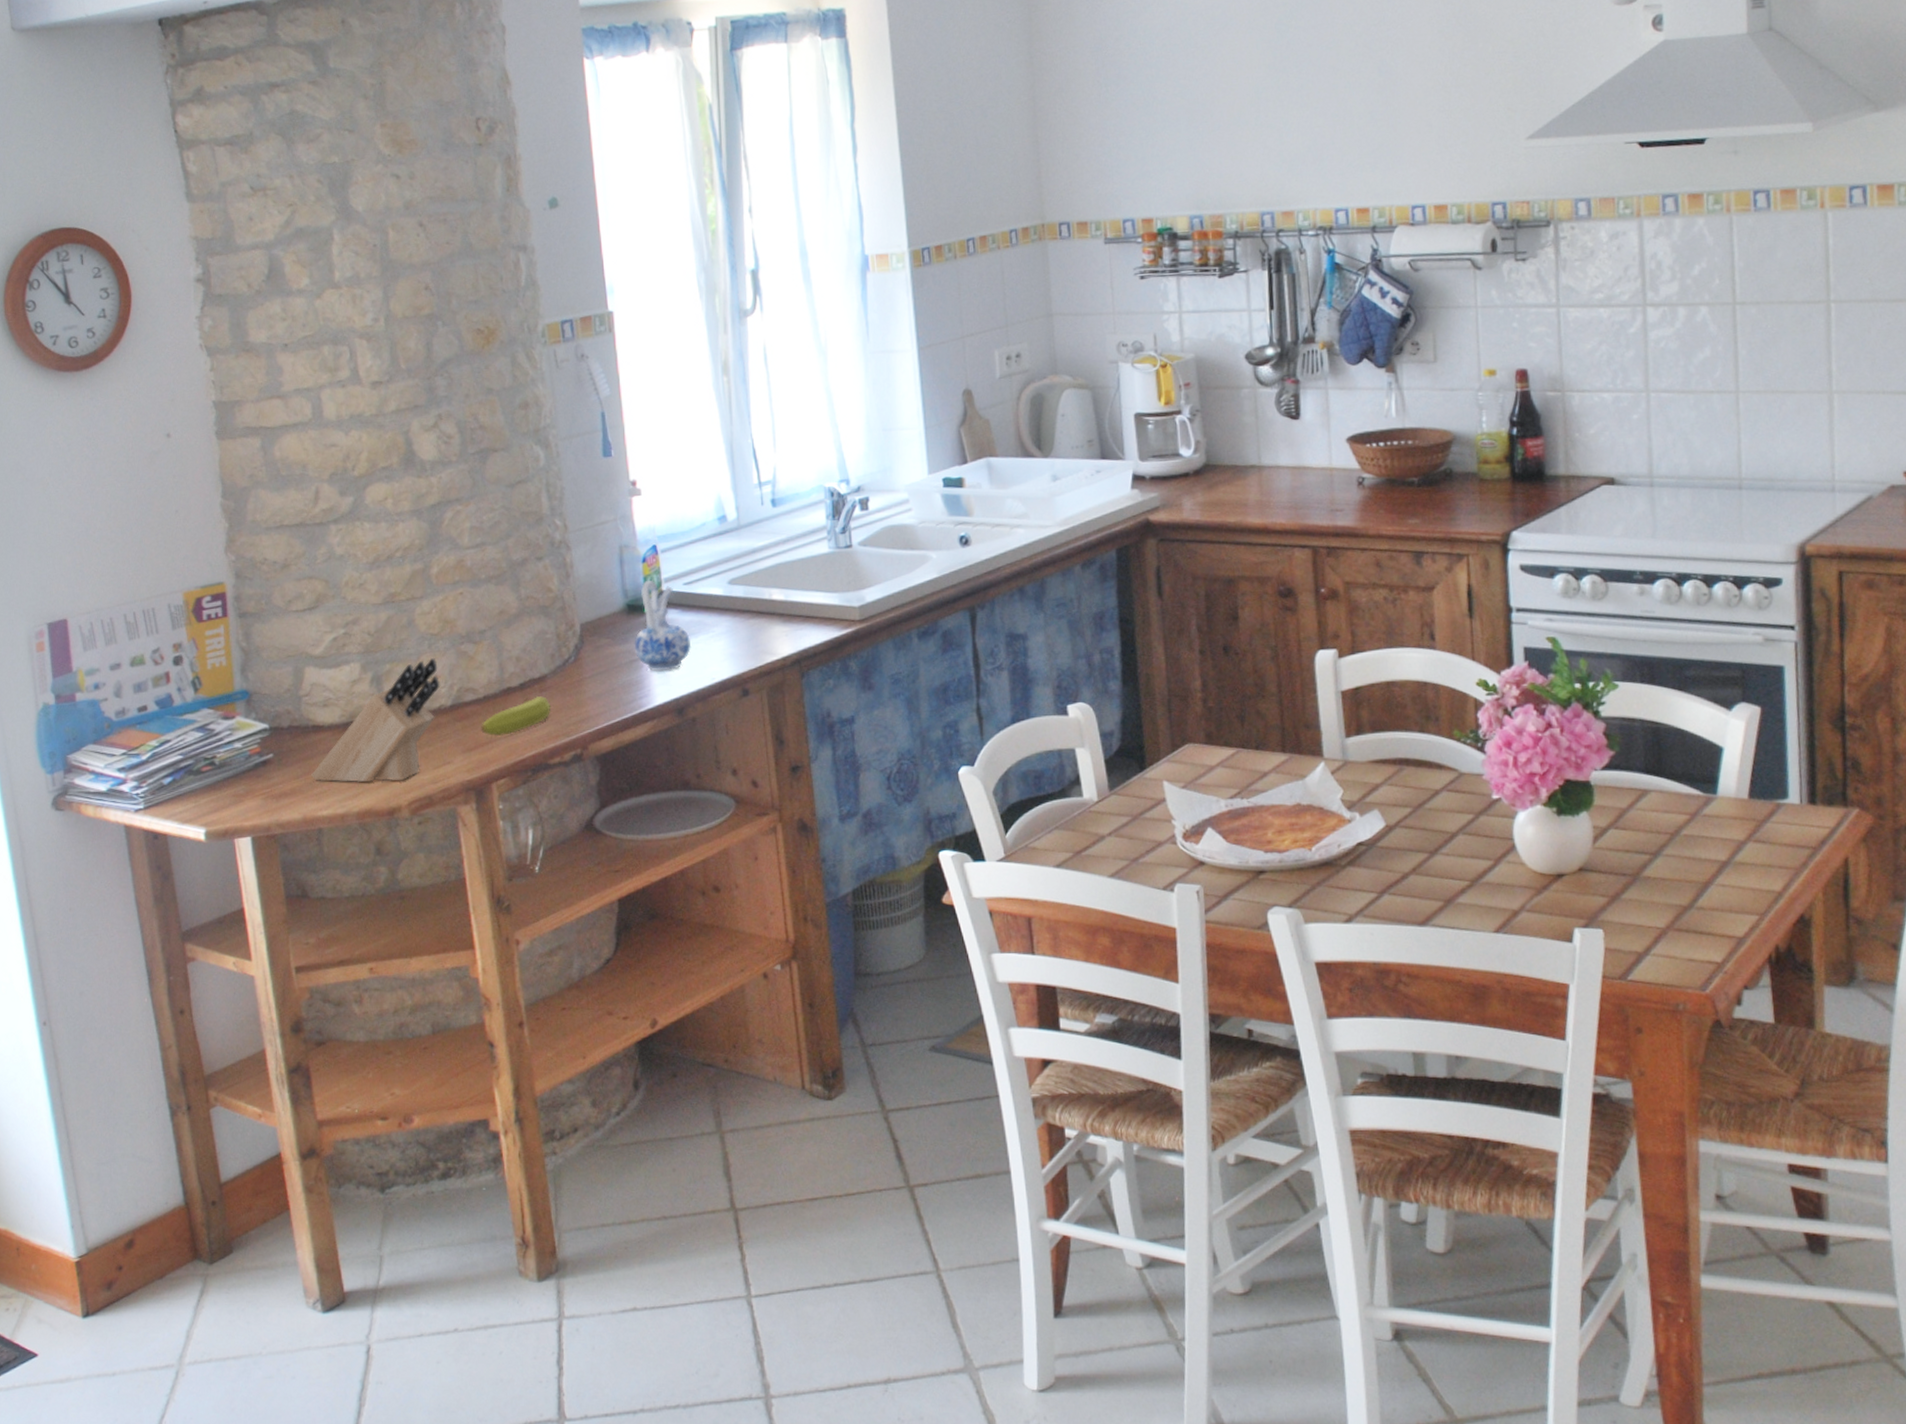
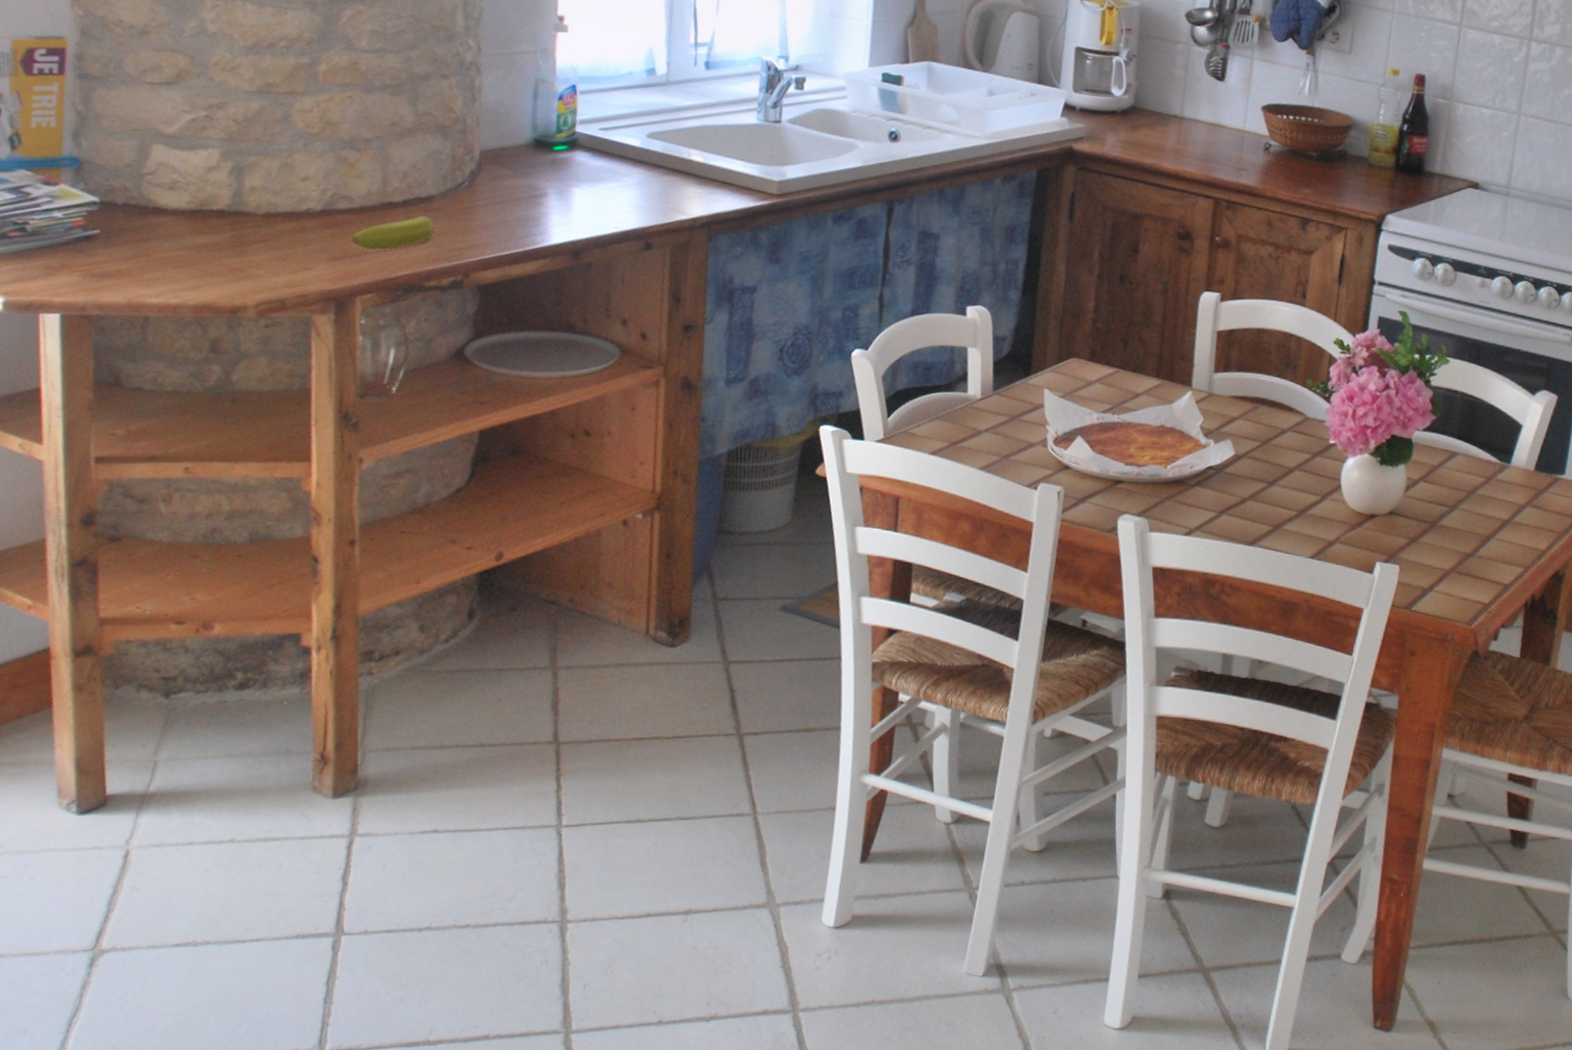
knife block: present [311,658,441,783] -> none [144,158,313,280]
ceramic pitcher: present [634,579,692,672] -> none [535,118,598,213]

